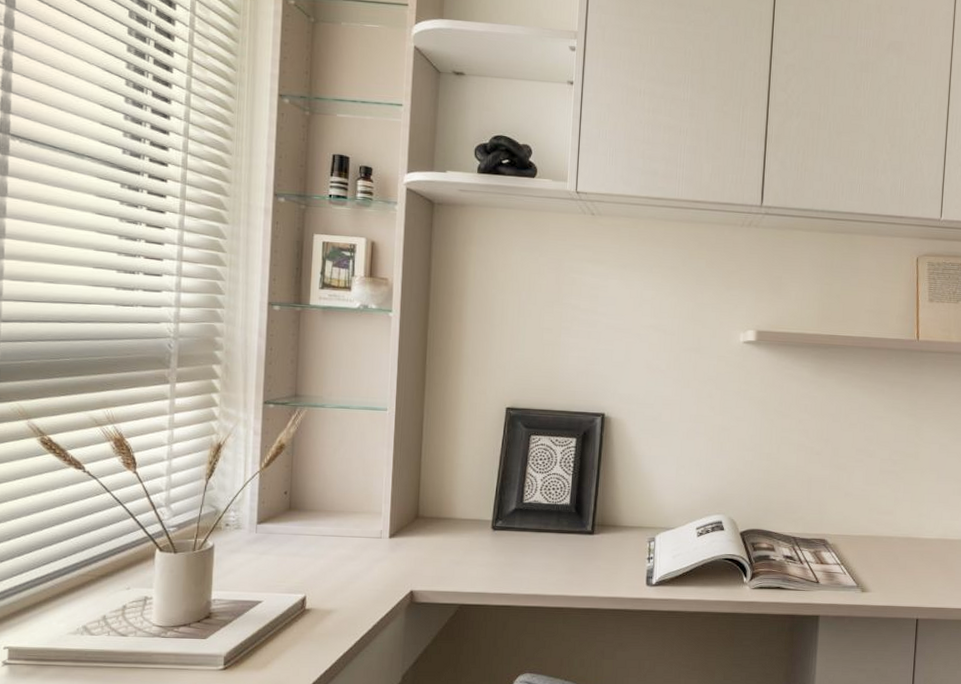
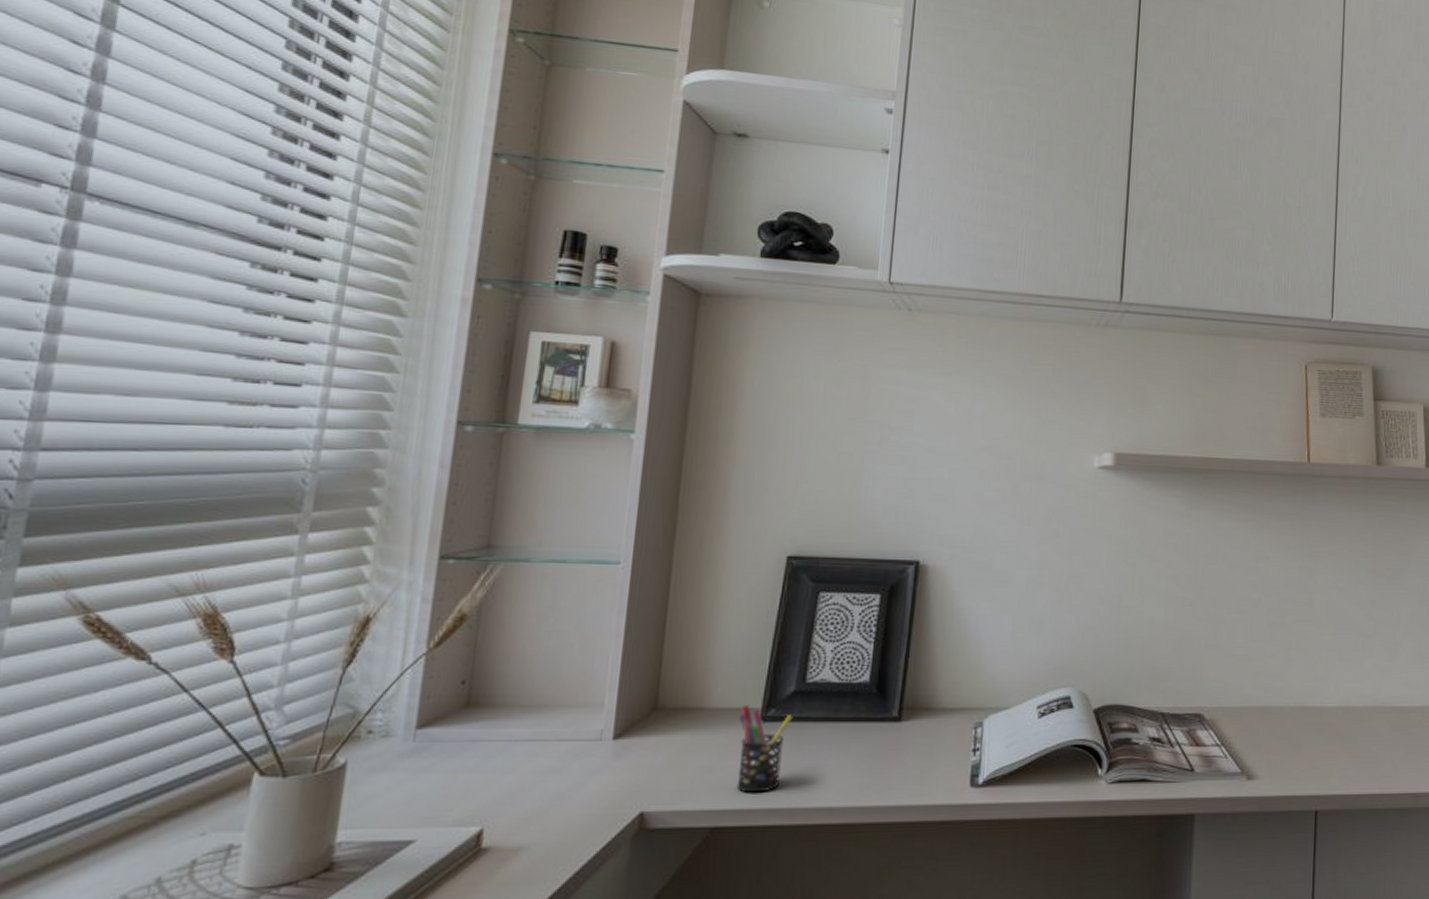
pen holder: none [476,518,515,581] -> present [736,706,793,793]

